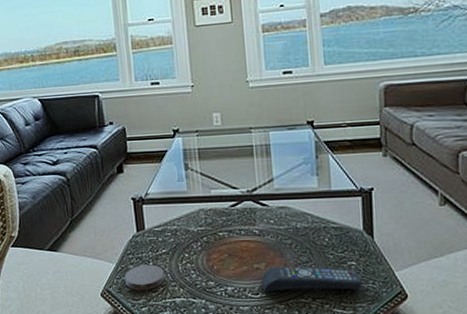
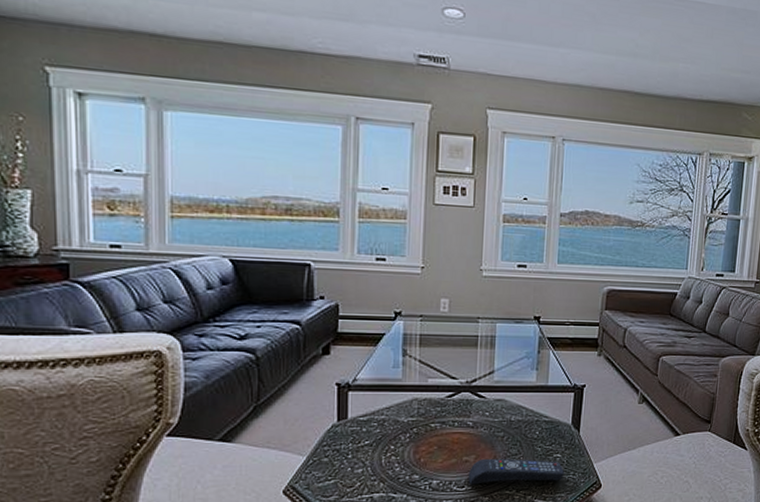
coaster: present [125,264,165,291] -> none [316,457,364,487]

